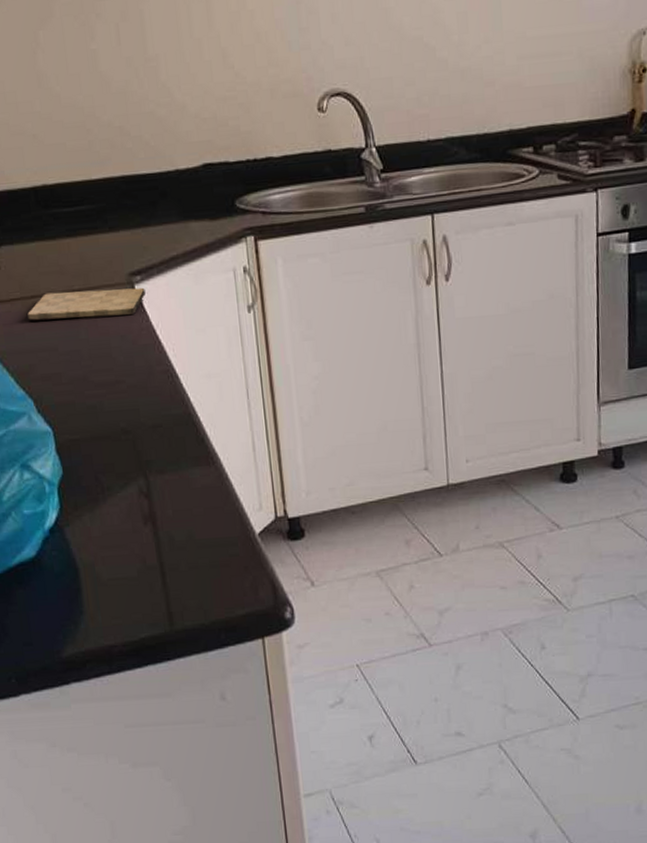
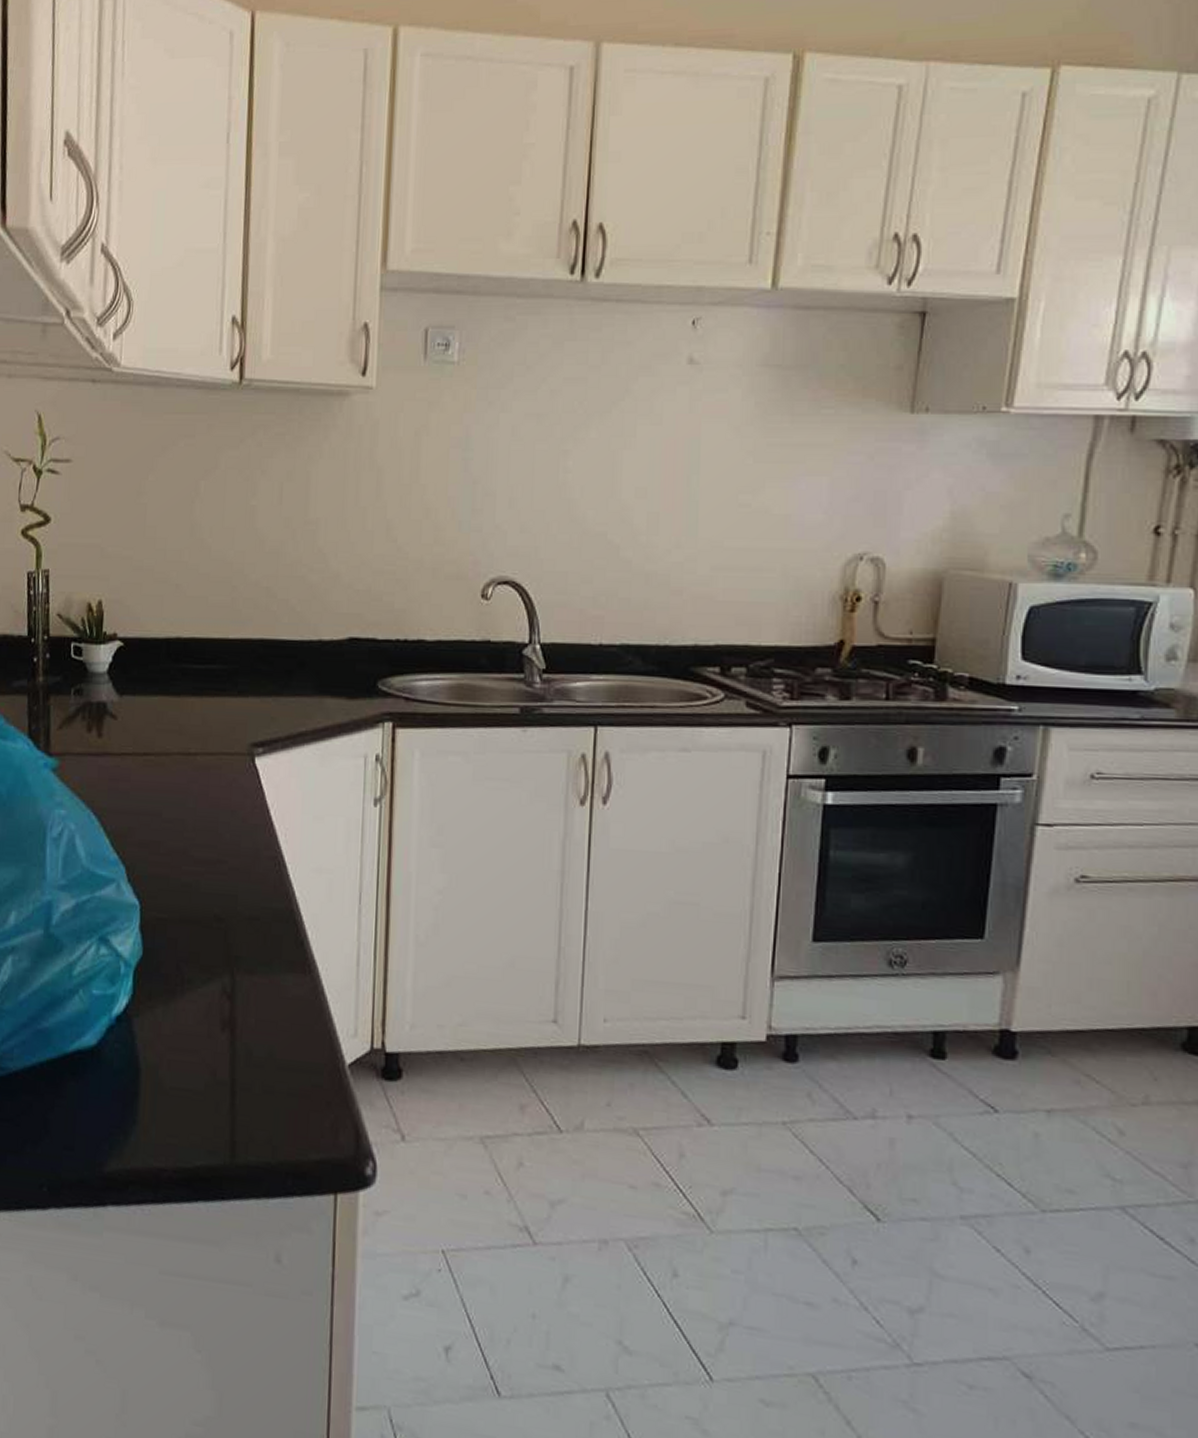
cutting board: present [27,287,146,321] -> none [136,752,266,790]

